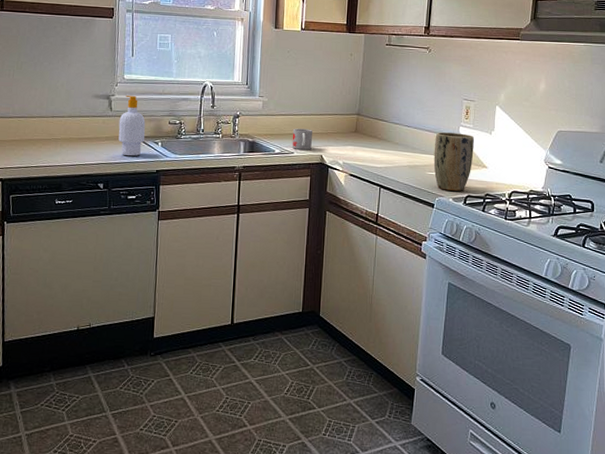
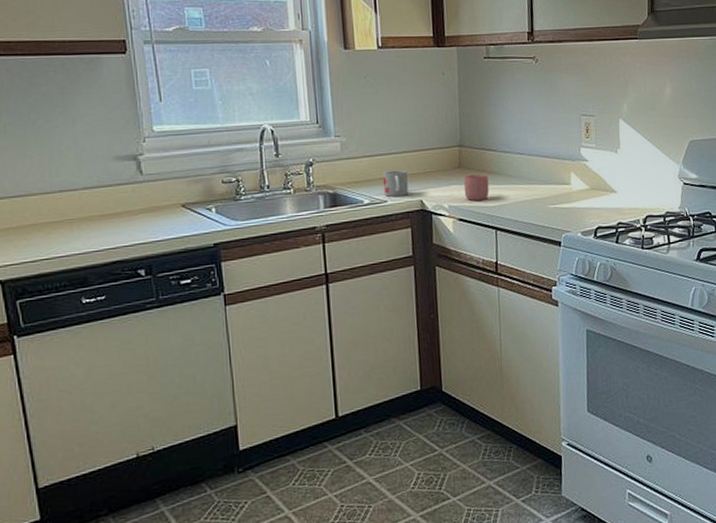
soap bottle: present [118,96,146,157] -> none [154,152,193,231]
mug: none [357,138,378,161] -> present [463,174,489,201]
plant pot: present [433,132,474,191] -> none [554,155,600,224]

